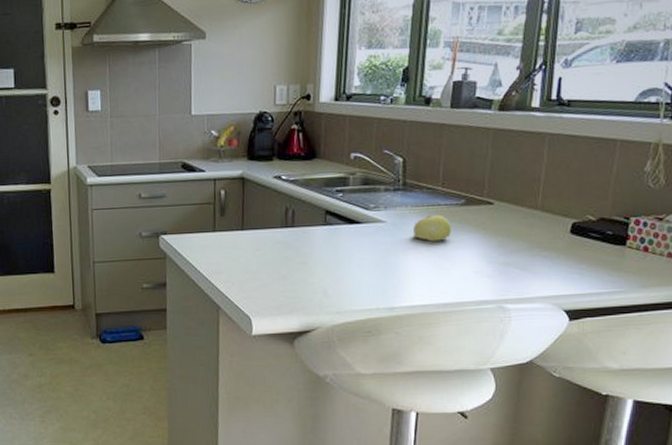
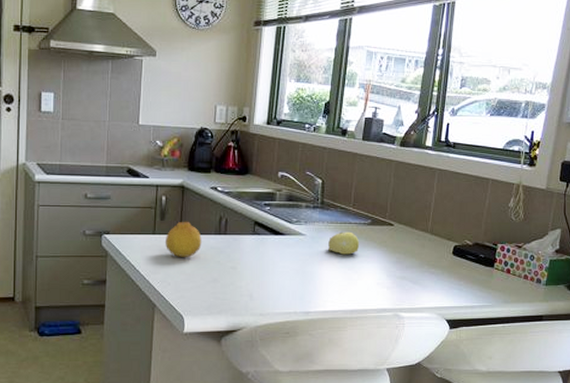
fruit: none [227,215,267,255] -> present [166,221,202,257]

